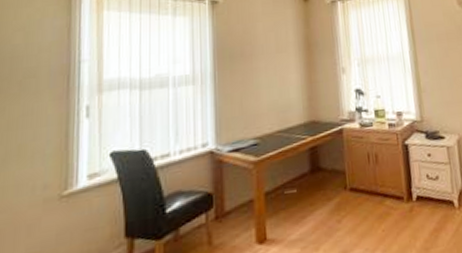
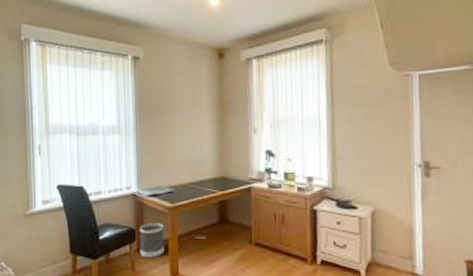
wastebasket: none [218,181,249,227] -> present [139,222,165,258]

